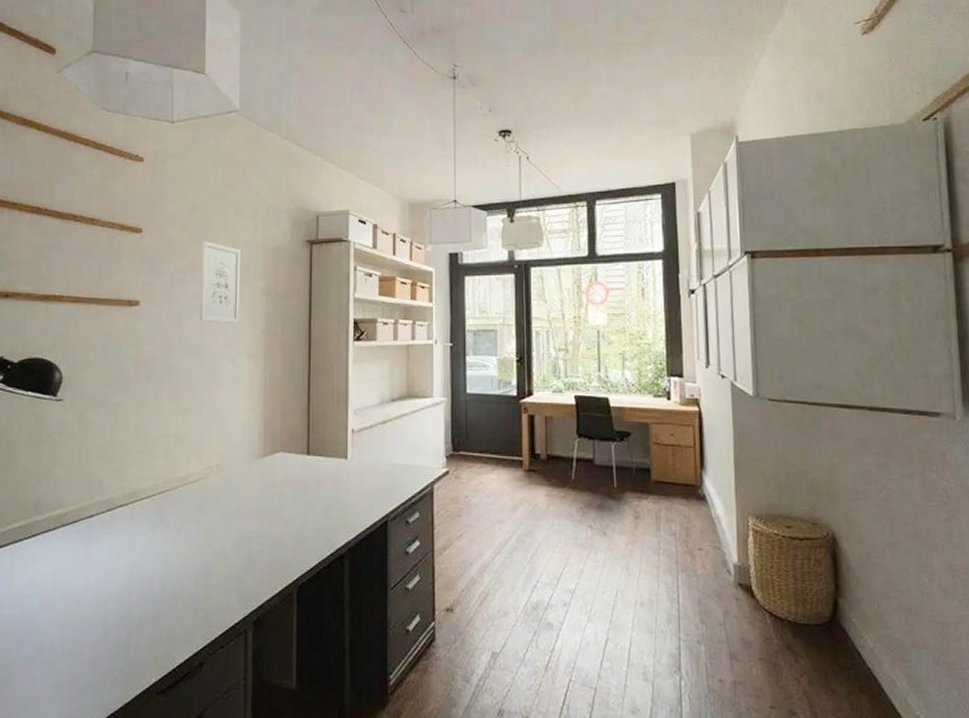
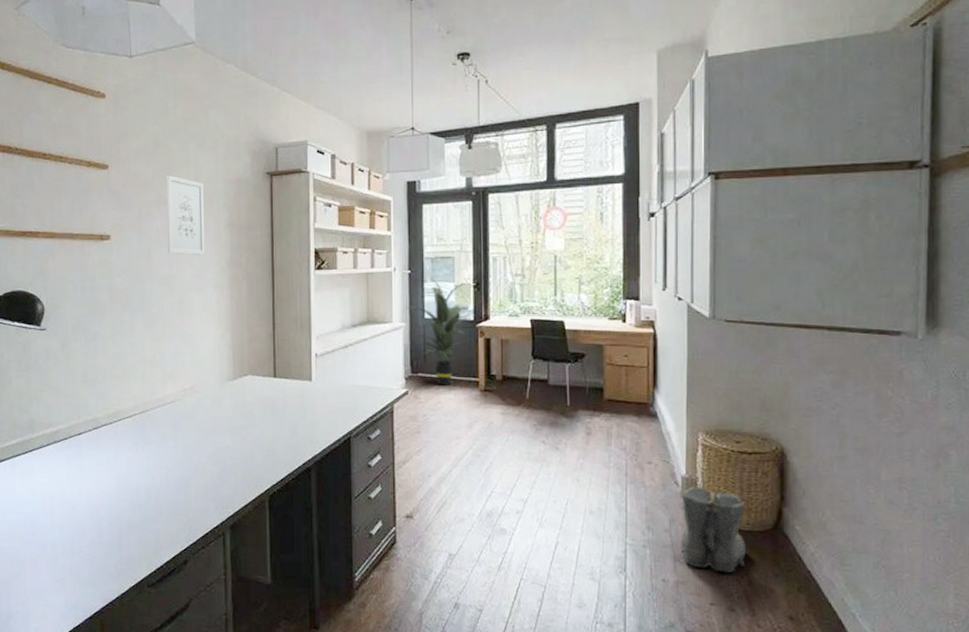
indoor plant: none [447,351,514,465] -> present [406,278,470,385]
boots: none [734,574,804,671] -> present [680,486,746,573]

